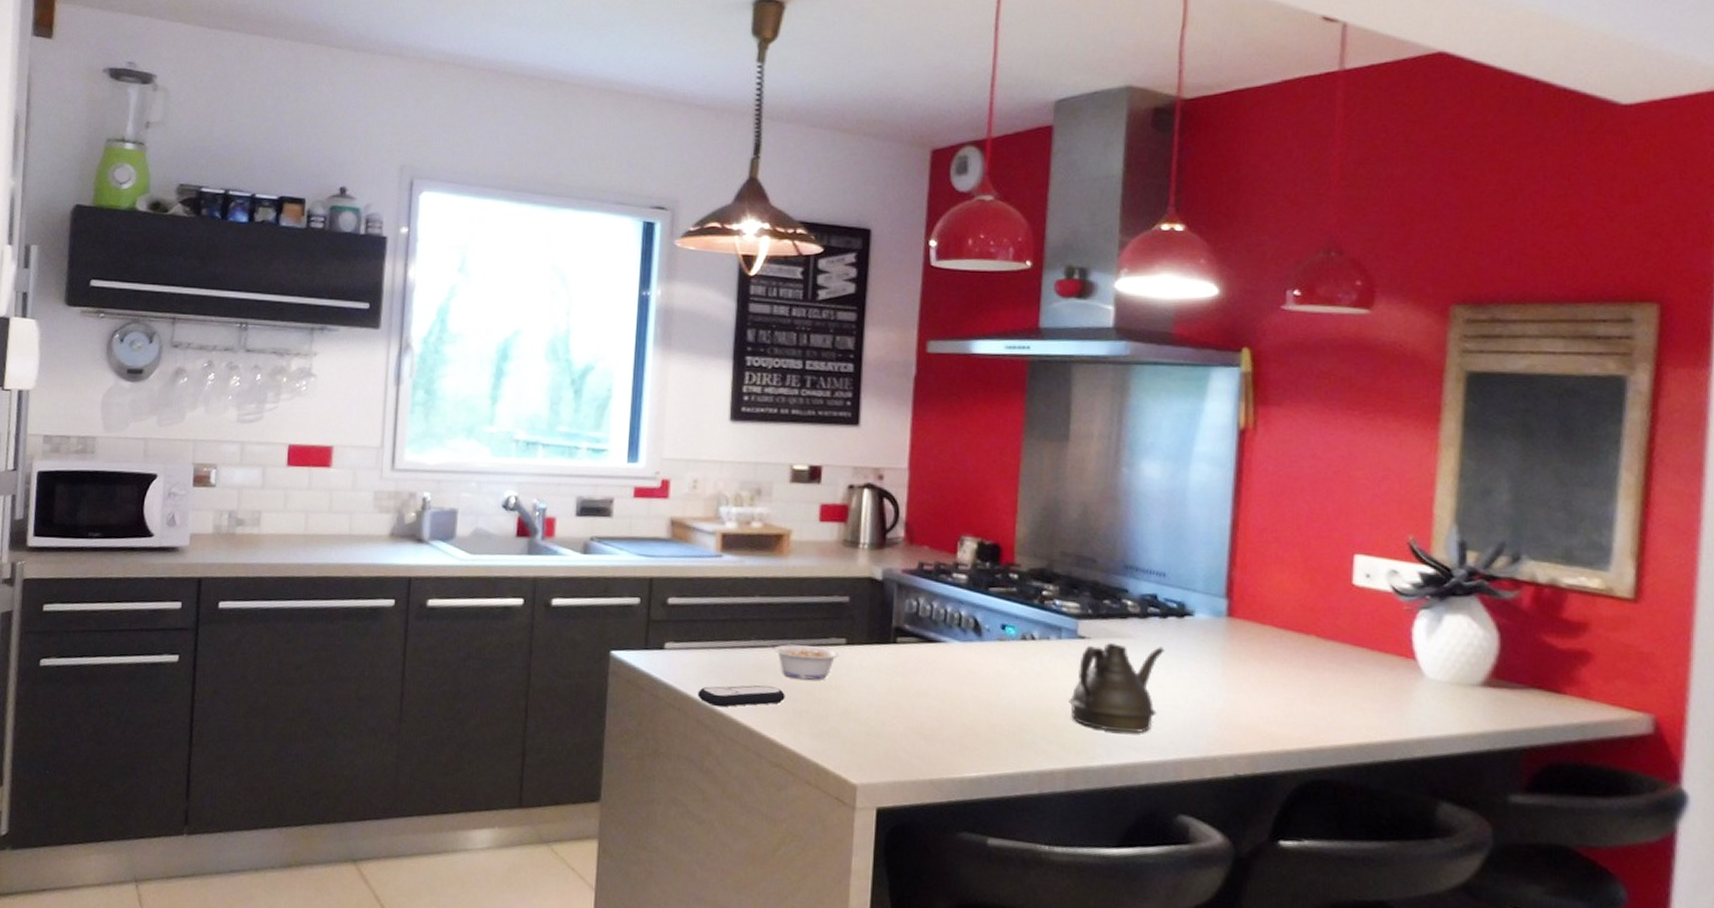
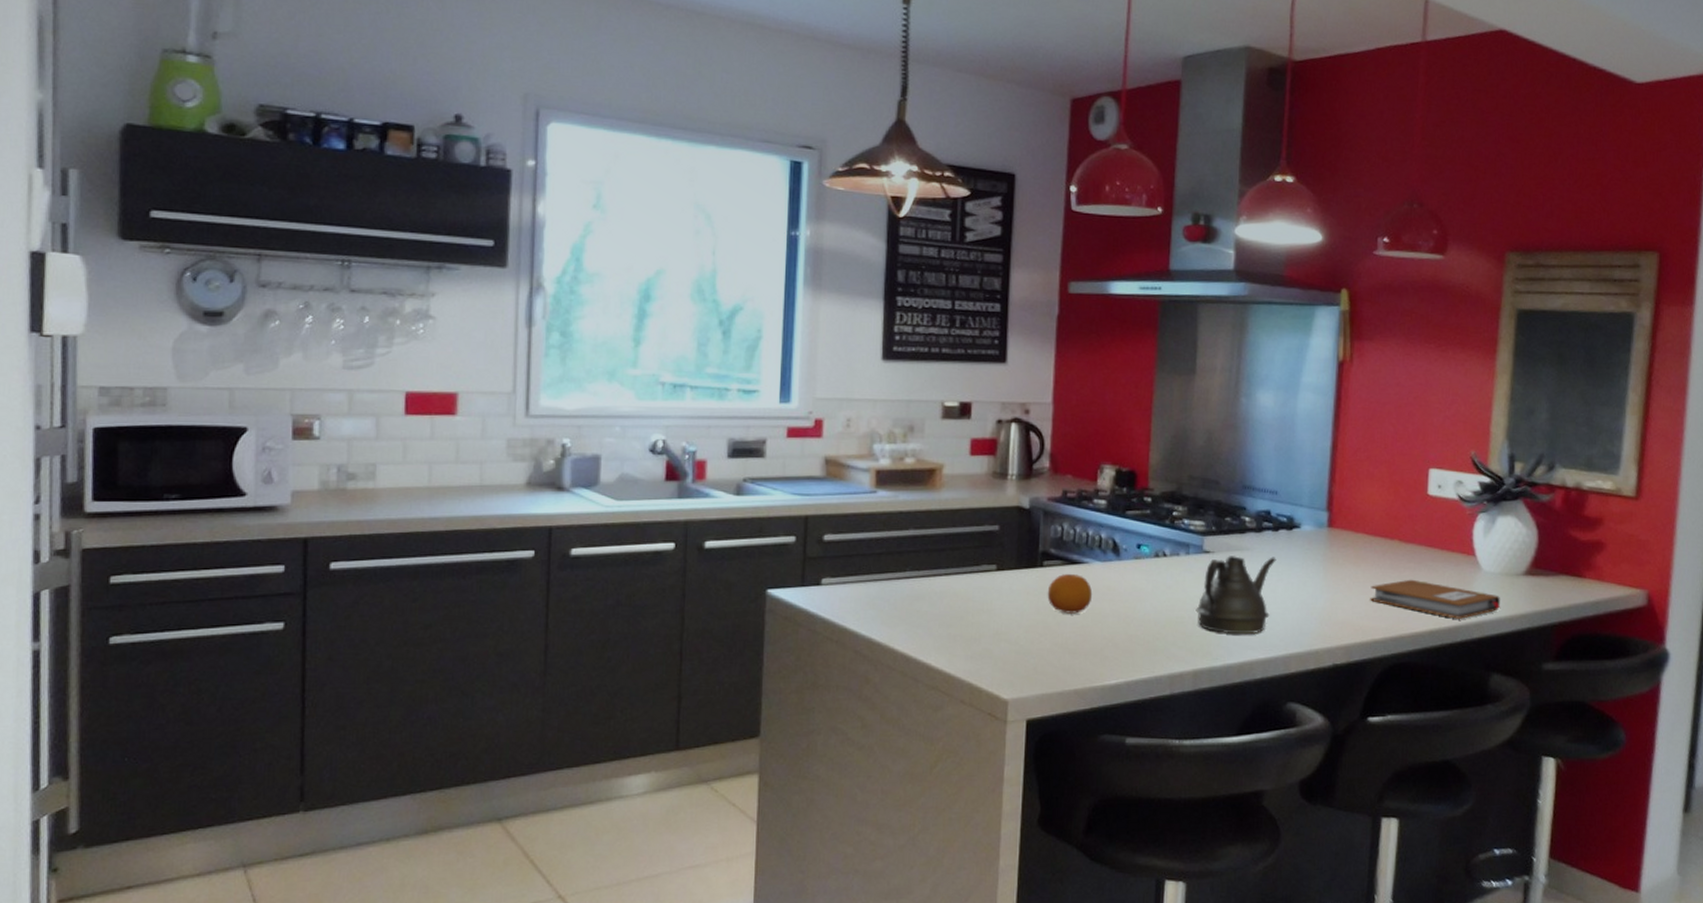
remote control: present [697,685,785,707] -> none [855,613,940,637]
legume: present [760,641,840,680] -> none [915,572,991,605]
fruit: none [900,652,951,697] -> present [1047,573,1093,614]
notebook: none [1280,682,1451,734] -> present [1370,579,1501,619]

